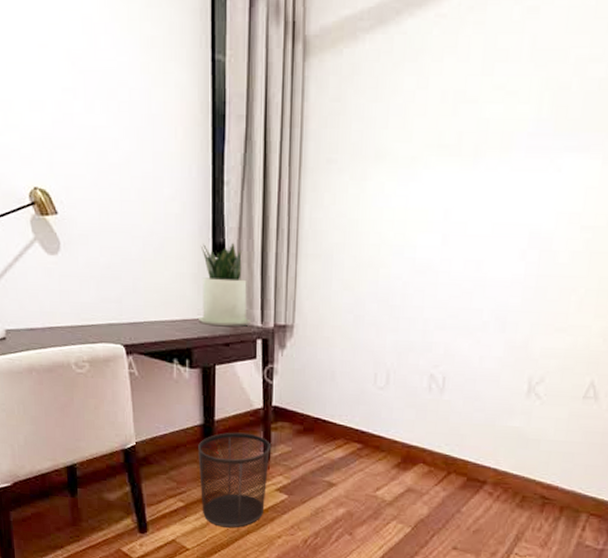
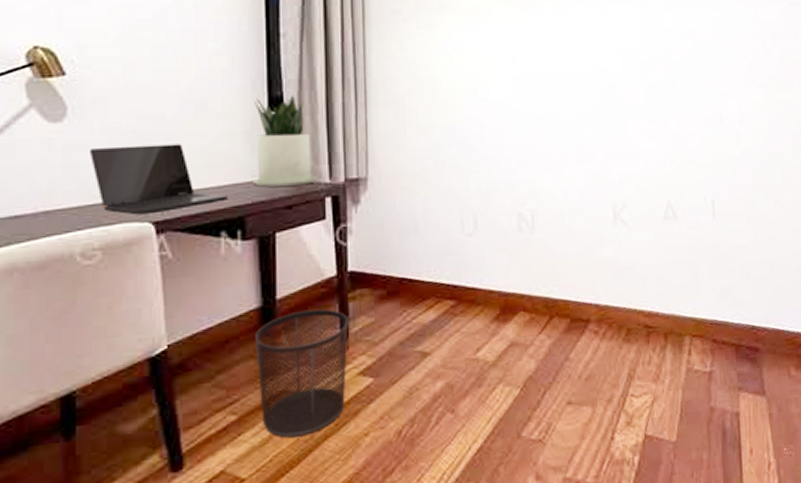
laptop: none [77,279,180,338] -> present [89,144,229,215]

